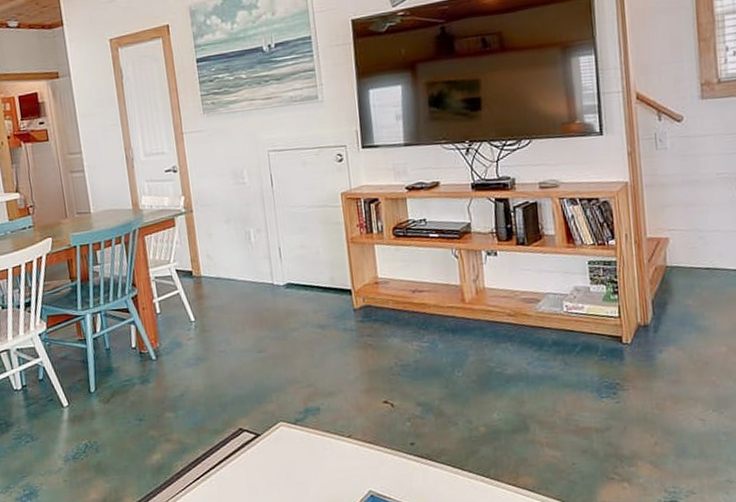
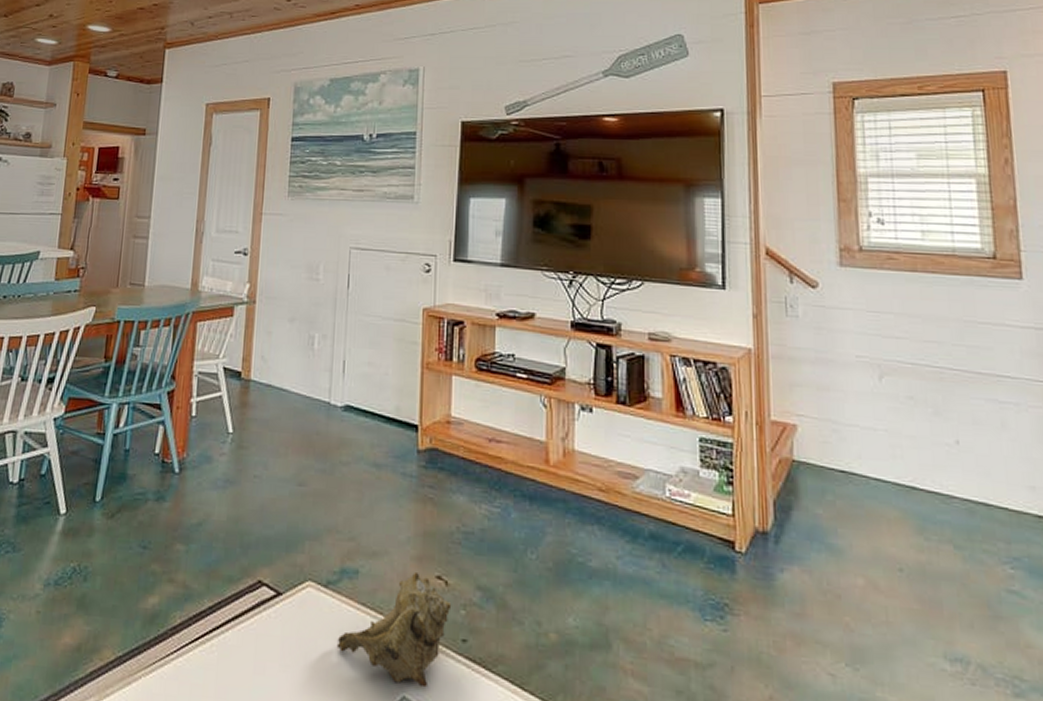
seashell: none [311,402,399,482] -> present [336,573,452,688]

